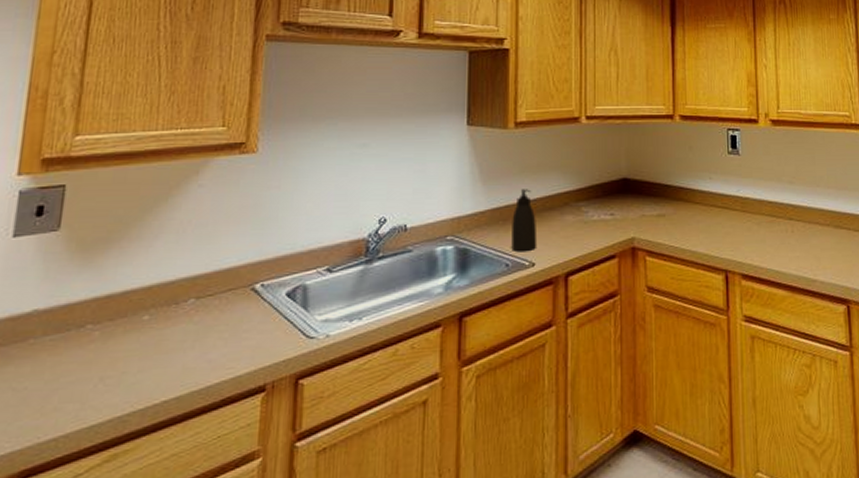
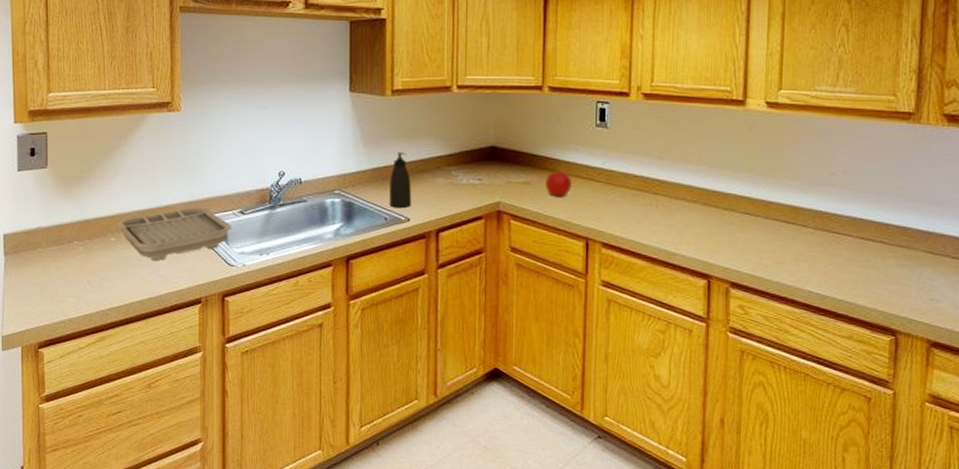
dish rack: none [153,267,314,342] -> present [116,207,231,262]
fruit: none [681,197,708,228] -> present [545,167,572,197]

